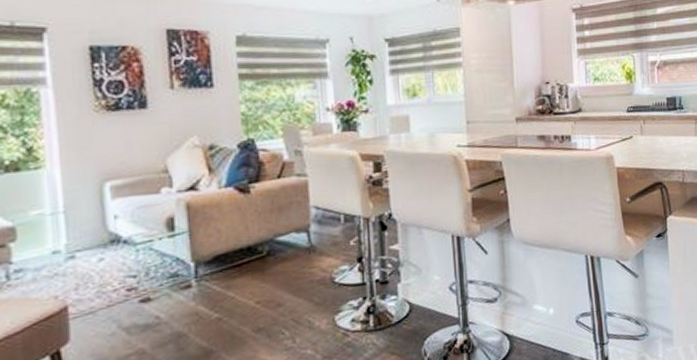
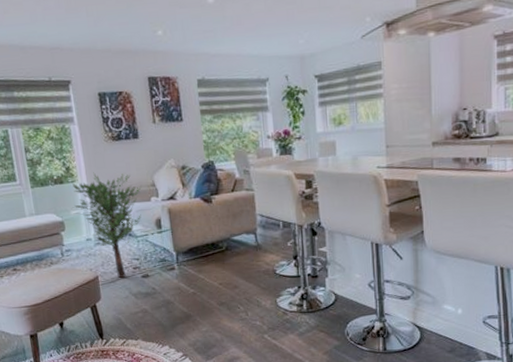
tree: none [36,154,148,307] -> present [72,172,142,279]

